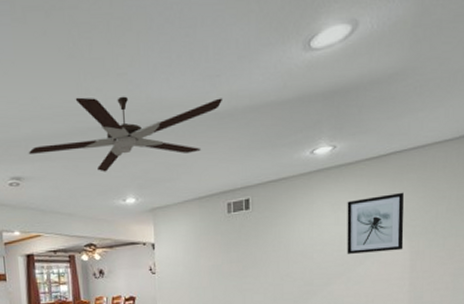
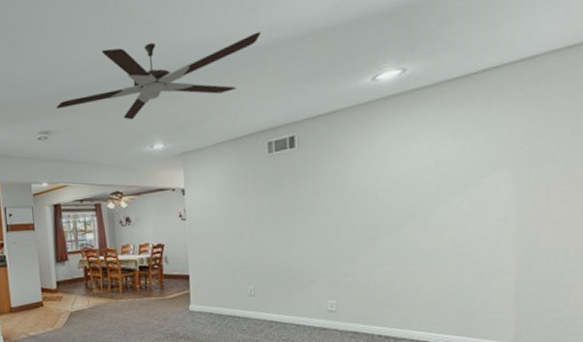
wall art: present [347,192,404,254] -> none [423,114,507,192]

